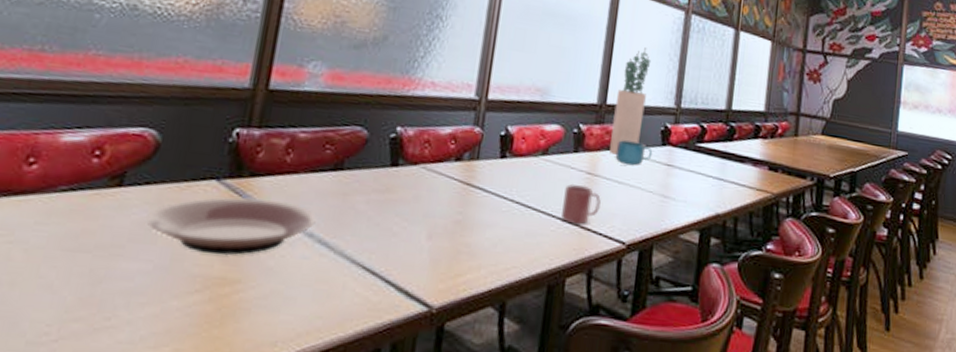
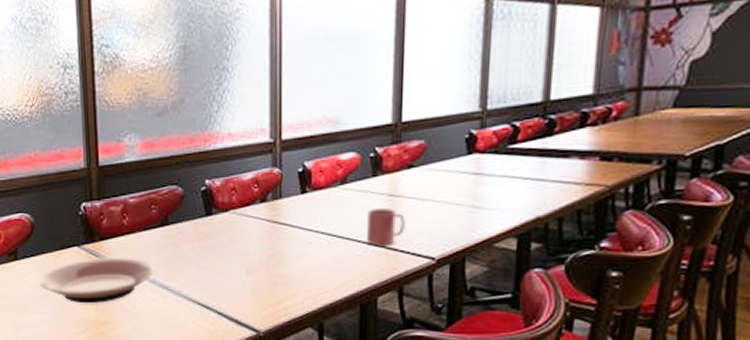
vase: present [609,47,652,156] -> none [410,51,449,174]
cup: present [615,140,653,167] -> none [416,155,458,181]

